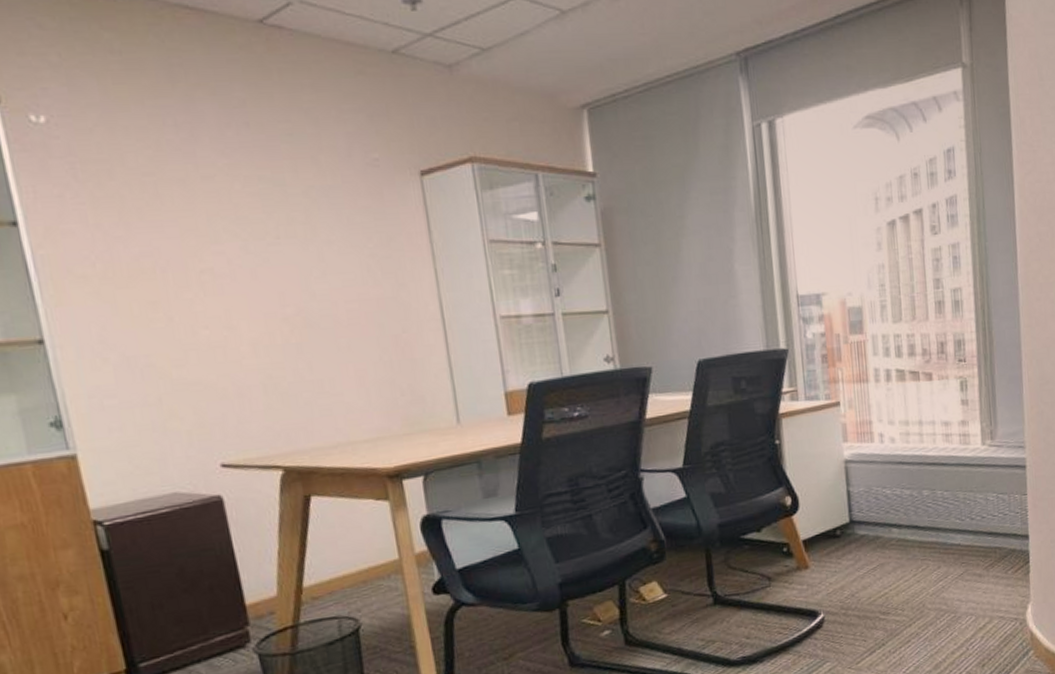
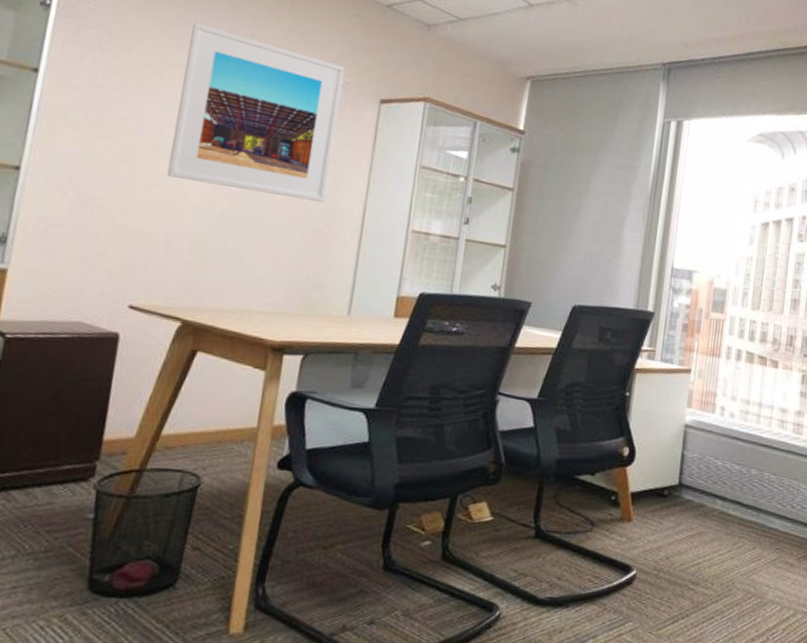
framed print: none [172,124,394,315] -> present [166,23,346,202]

